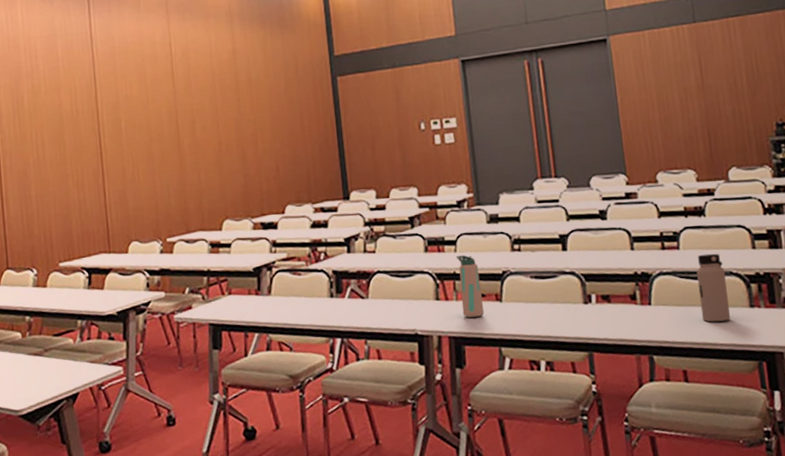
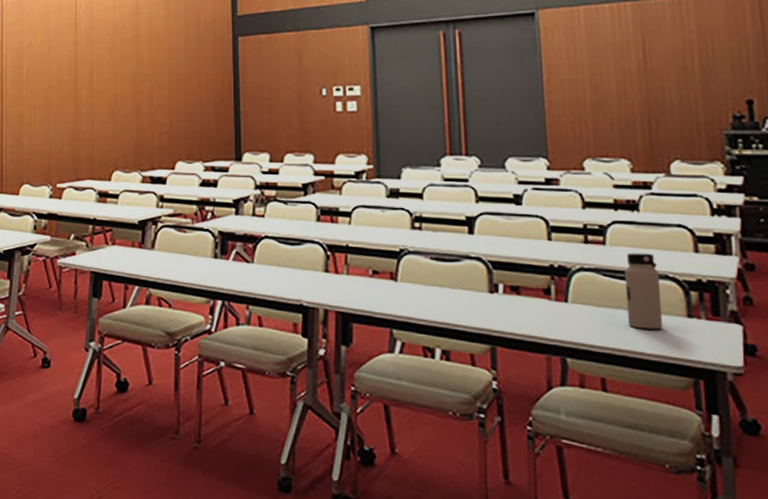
water bottle: present [456,255,485,318] -> none [350,229,377,294]

